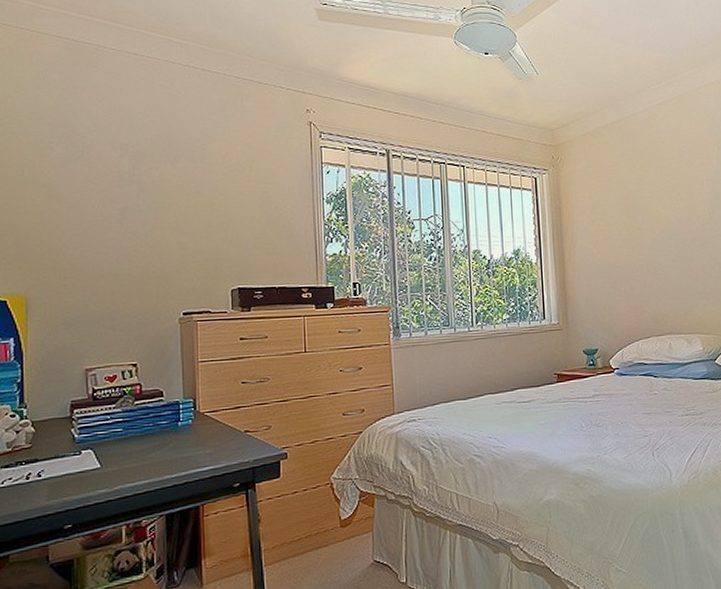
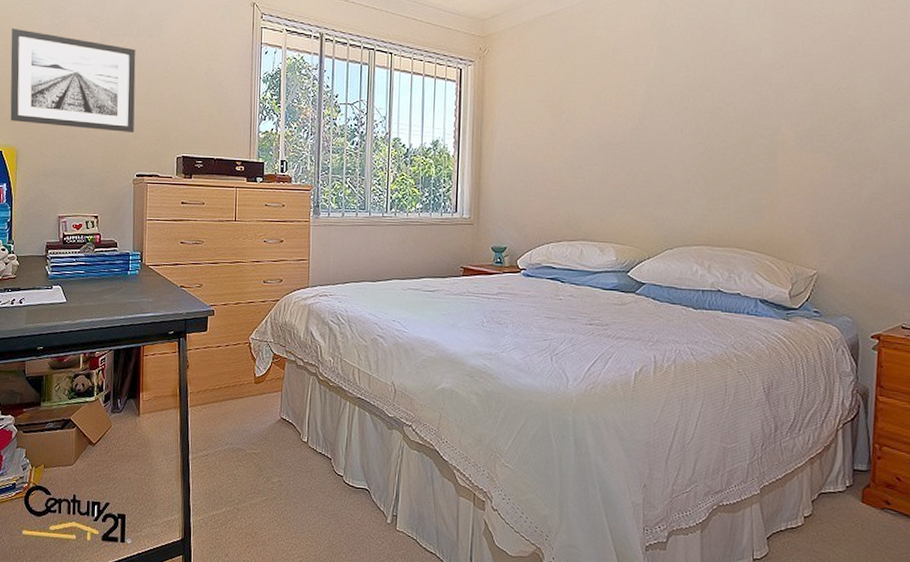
wall art: none [14,160,178,268] -> present [10,28,136,132]

